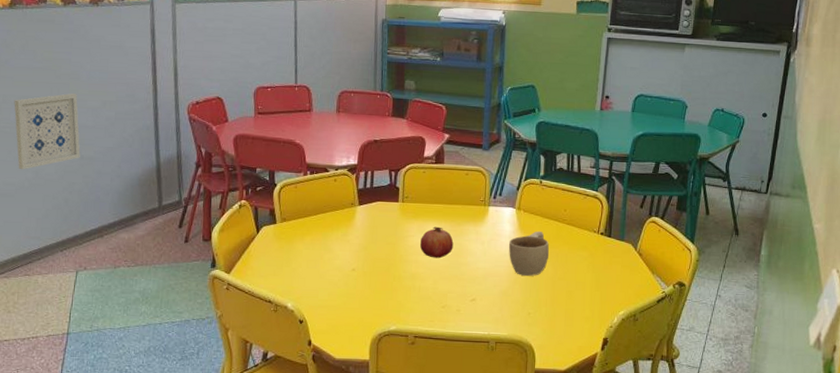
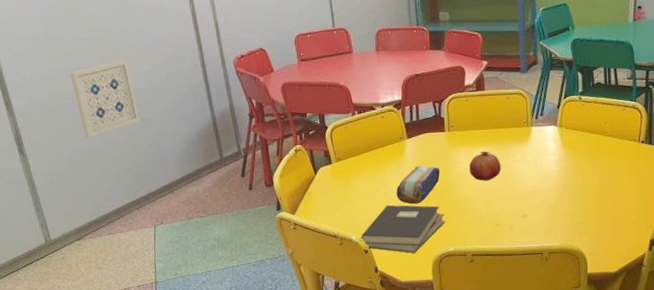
hardback book: none [296,273,389,329] -> present [360,204,445,253]
pencil case: none [340,234,390,276] -> present [396,165,441,204]
cup: present [509,231,550,276] -> none [554,145,594,189]

